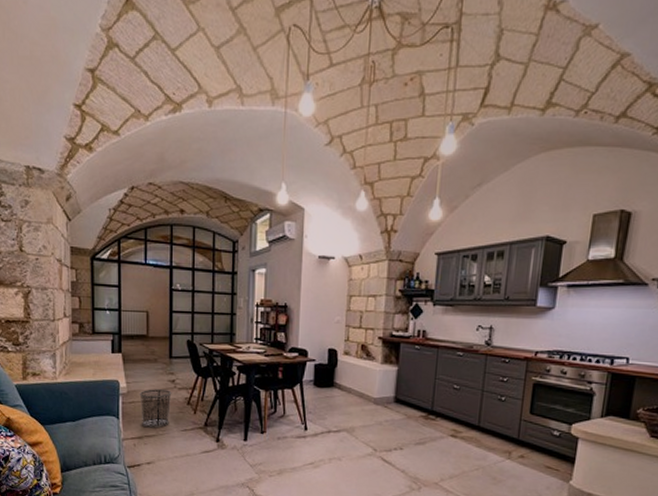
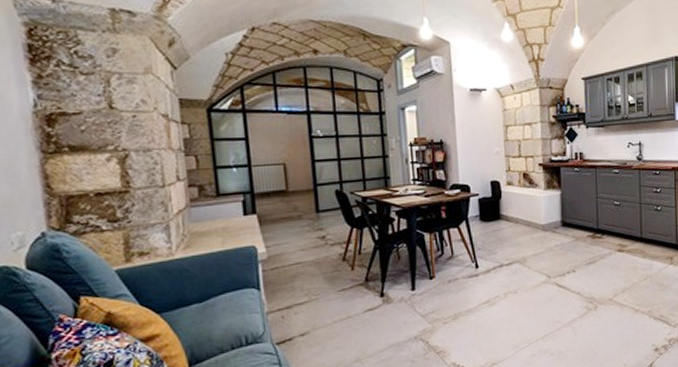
waste bin: present [139,389,172,428] -> none [283,248,323,295]

